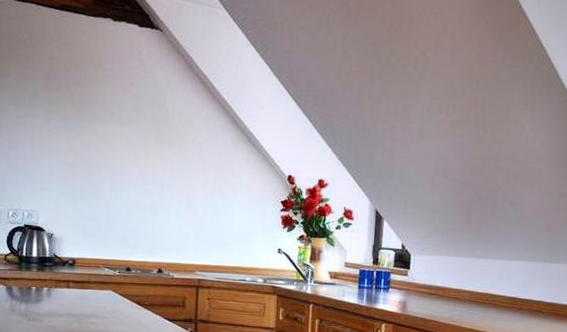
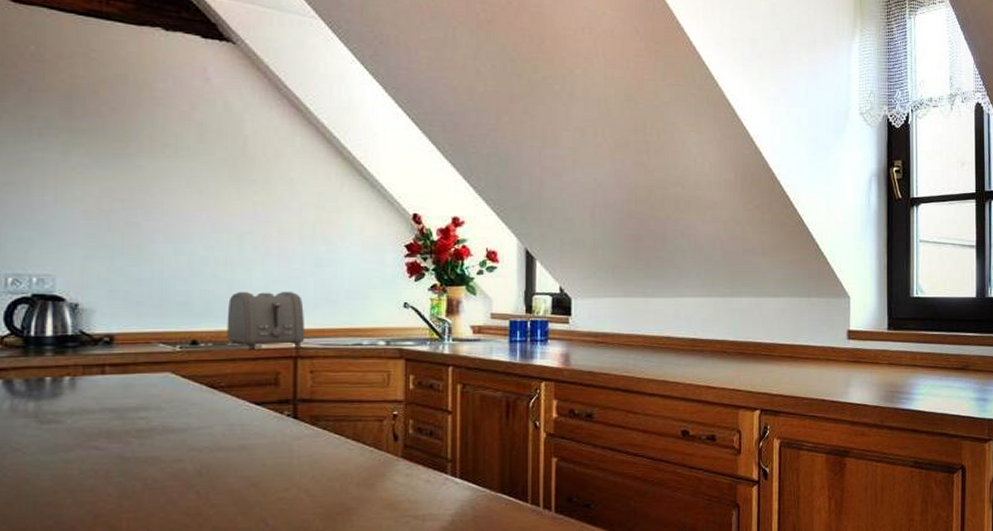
toaster: none [150,231,205,279] -> present [226,291,305,349]

